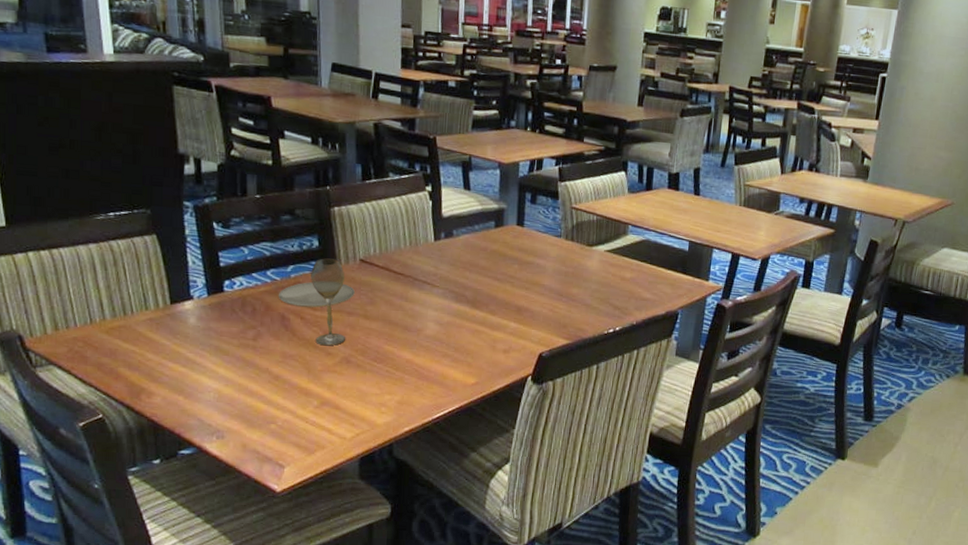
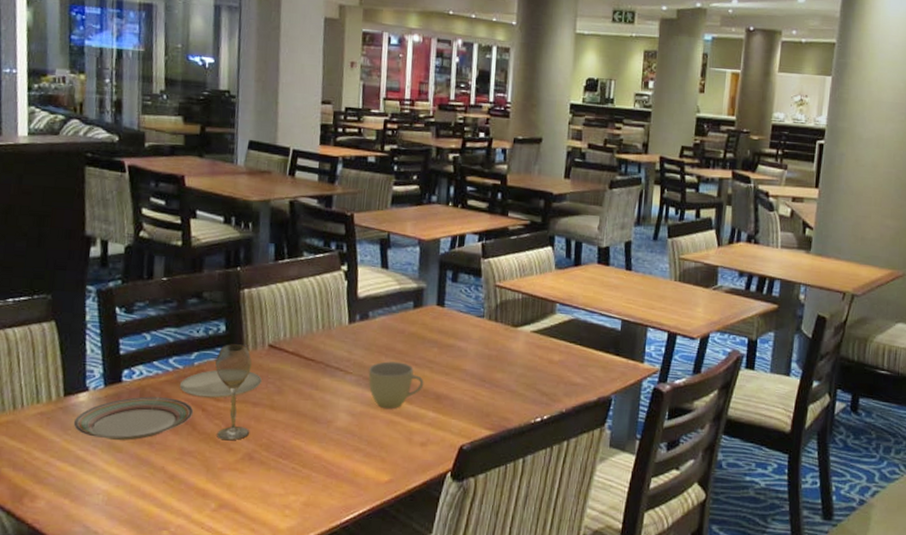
plate: none [181,305,293,345] -> present [73,396,194,440]
cup: none [453,276,506,319] -> present [368,361,424,409]

